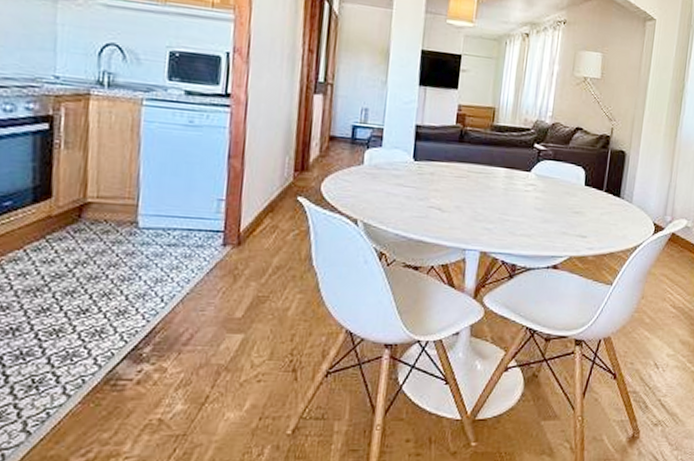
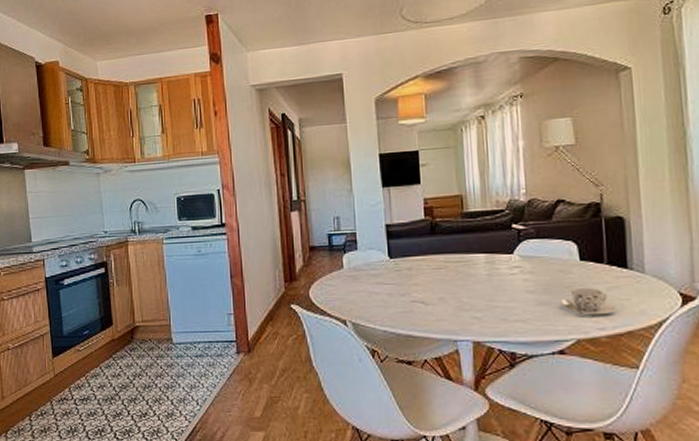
teacup: none [562,210,605,237] -> present [560,288,617,317]

